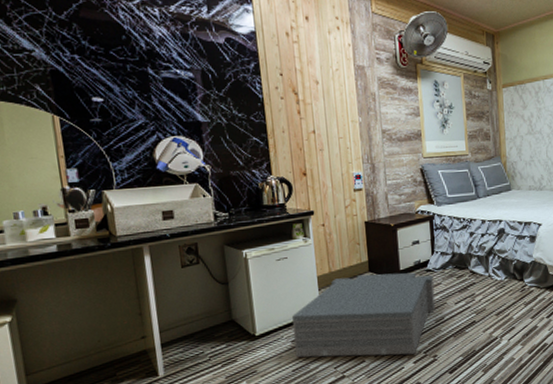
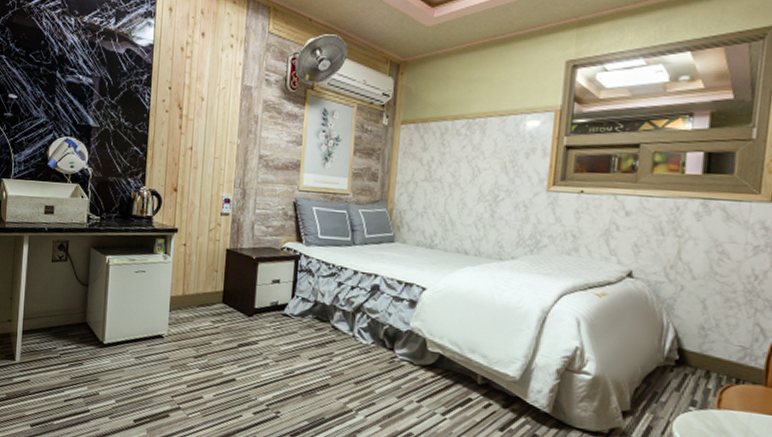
storage cabinet: present [291,272,436,358] -> none [136,303,290,404]

